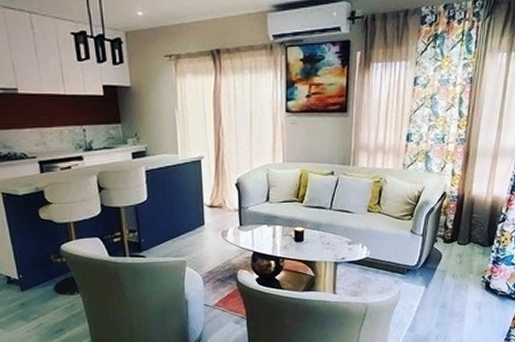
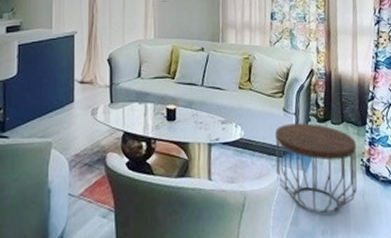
side table: none [399,243,480,322] -> present [275,123,358,214]

